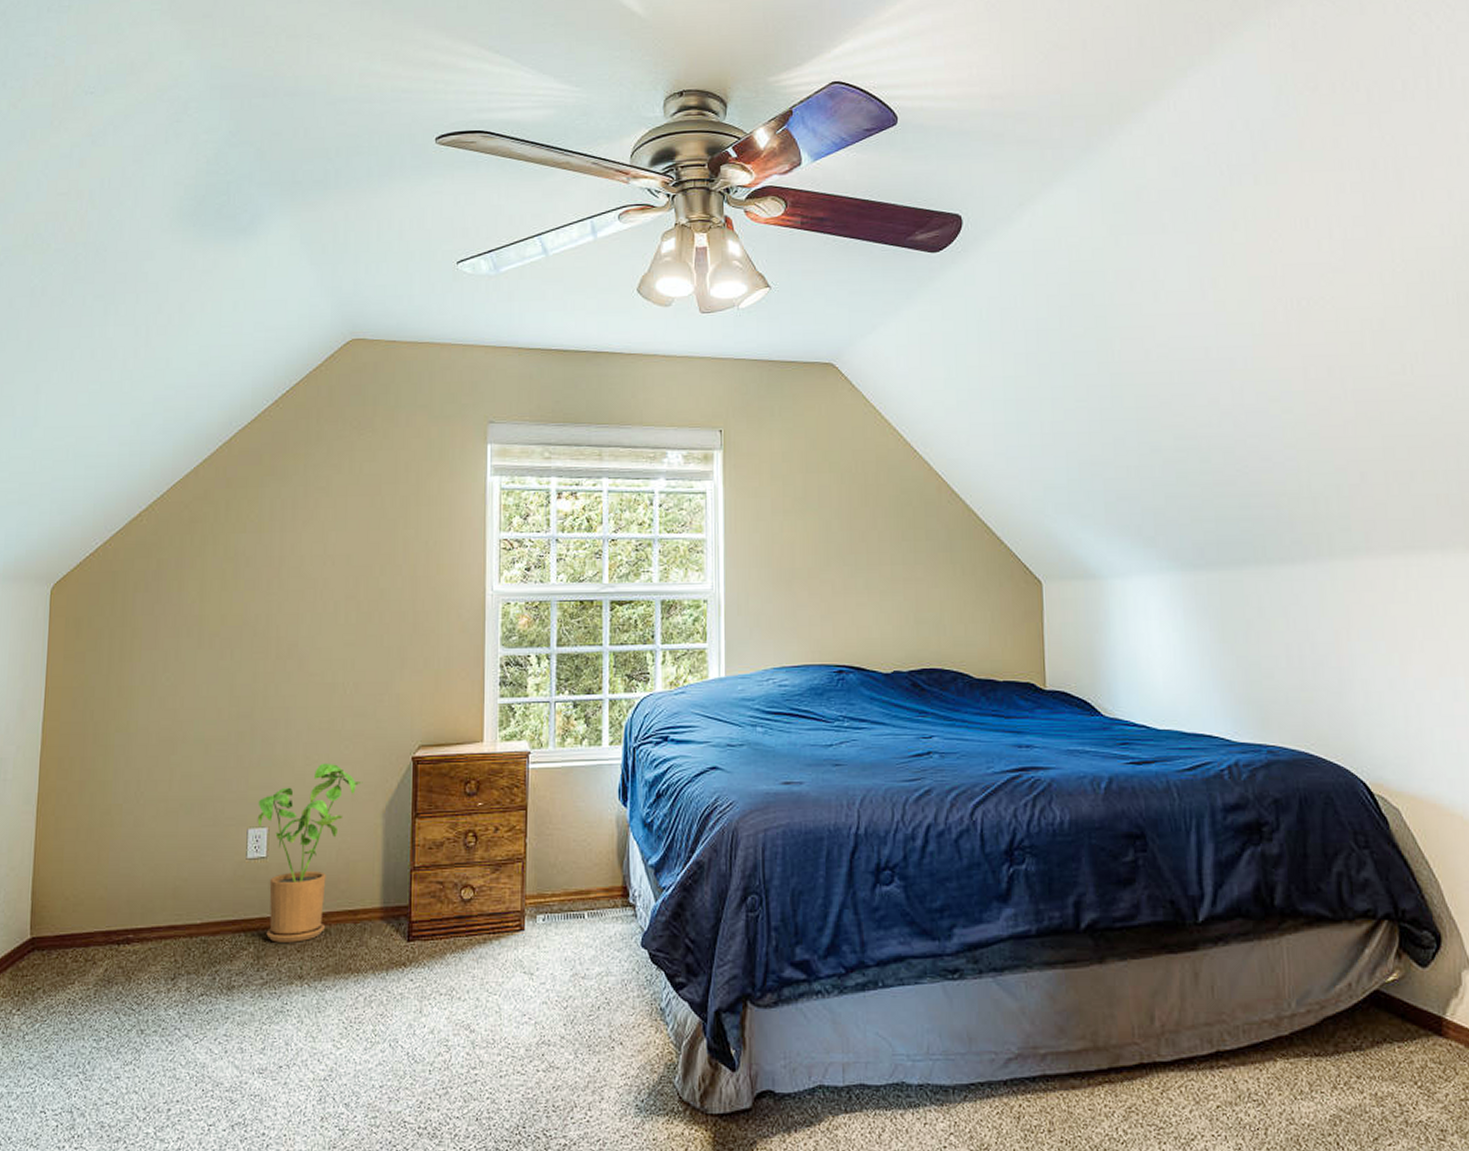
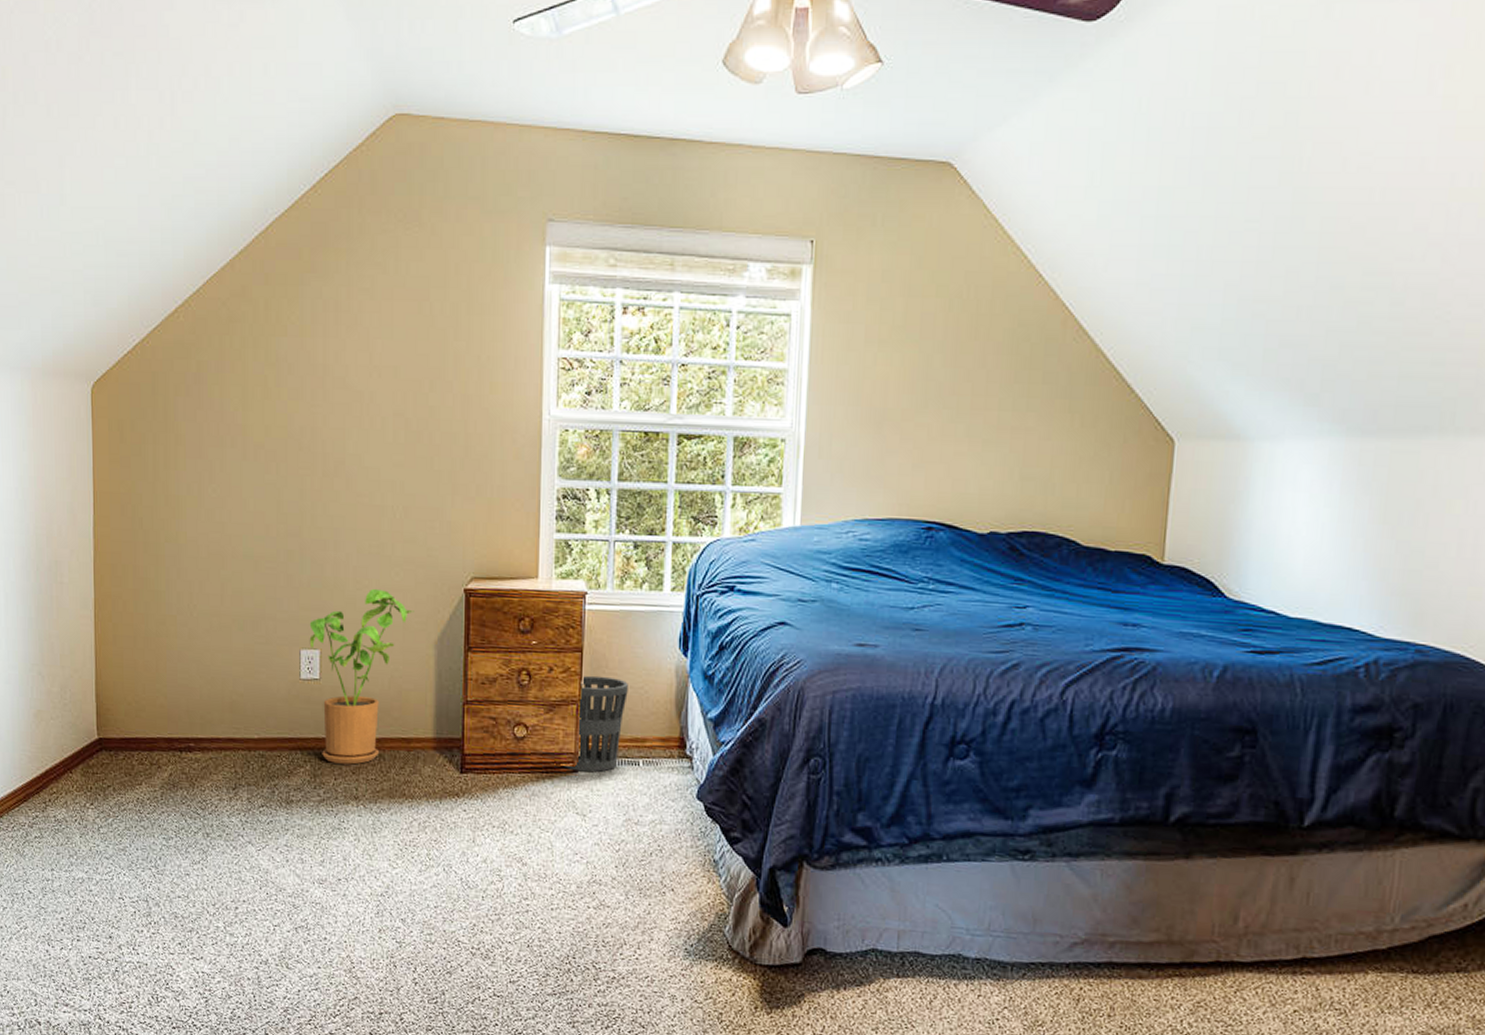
wastebasket: none [510,832,571,929] -> present [563,675,628,773]

